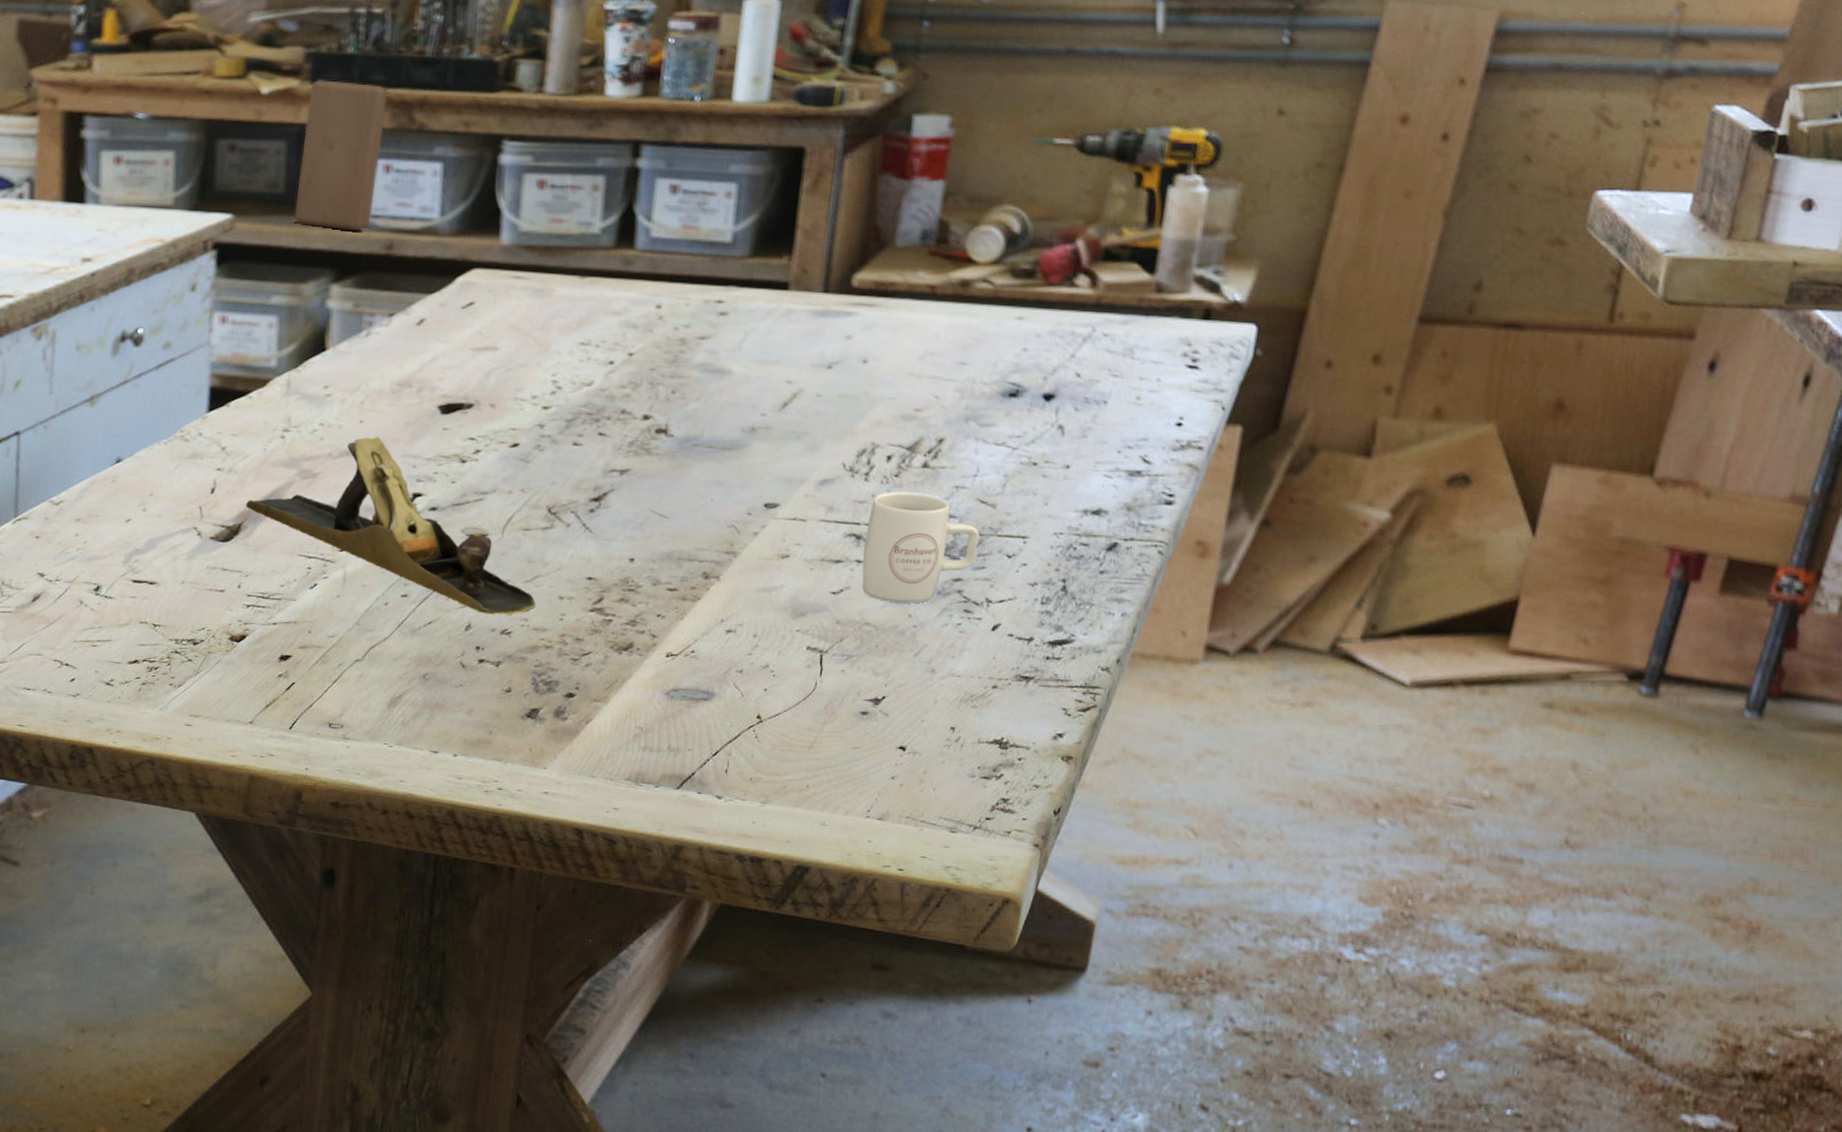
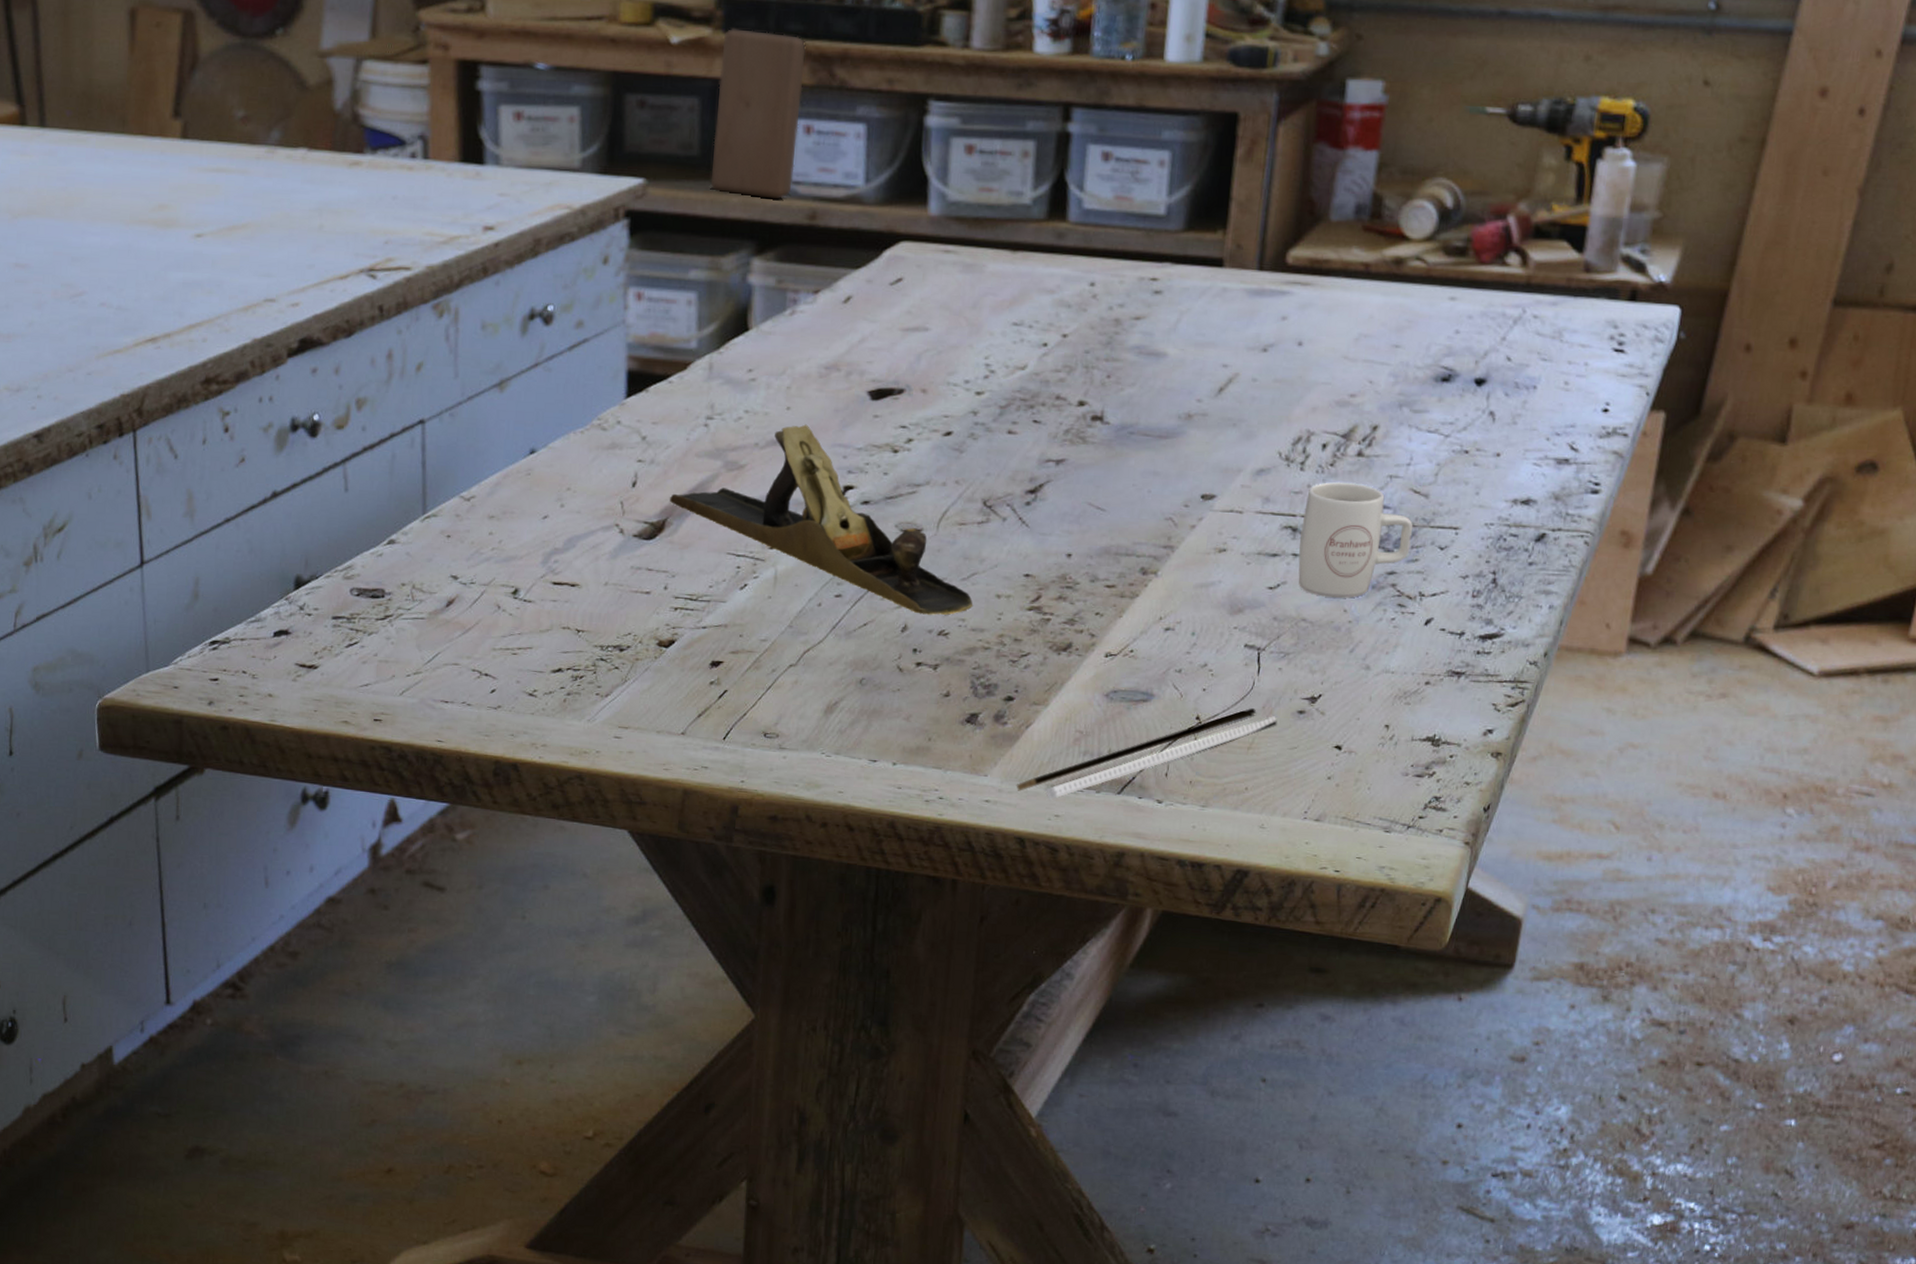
ruler: none [575,708,841,793] -> present [1016,708,1278,800]

